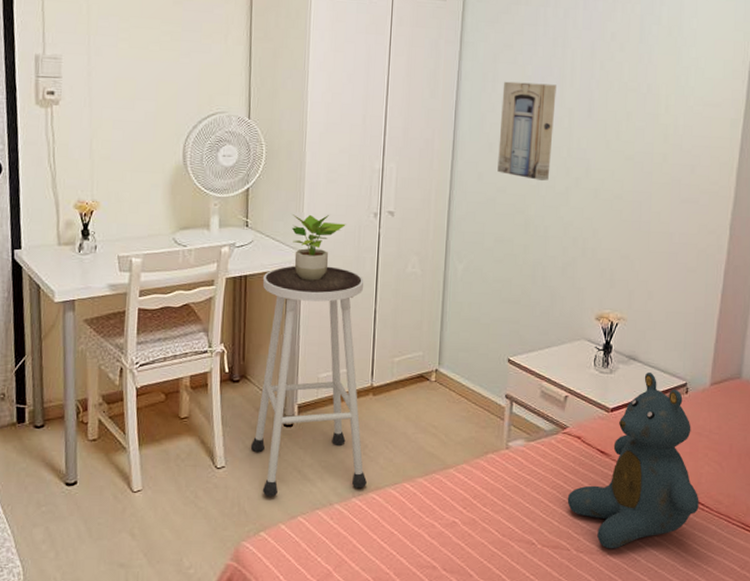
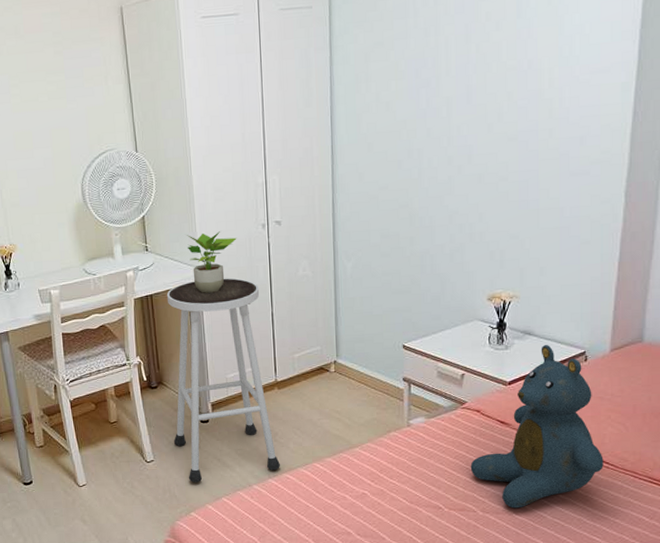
wall art: present [497,81,557,181] -> none [376,75,432,173]

